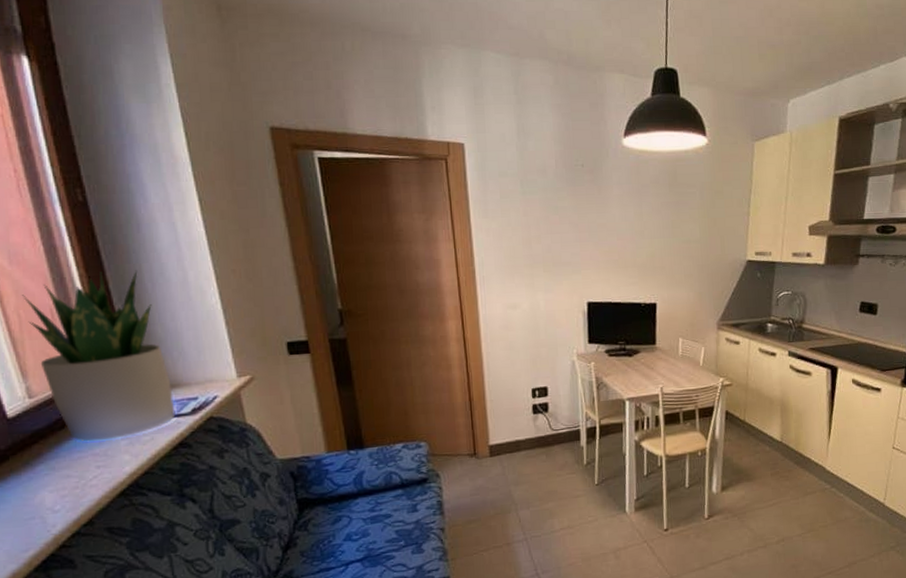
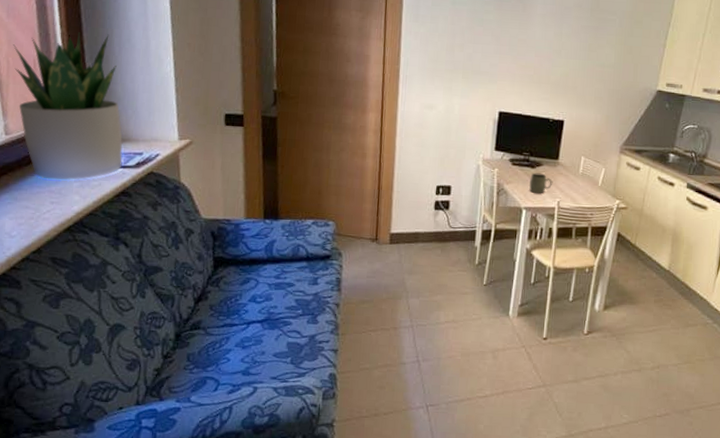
mug: none [628,361,653,382] -> present [528,173,552,193]

